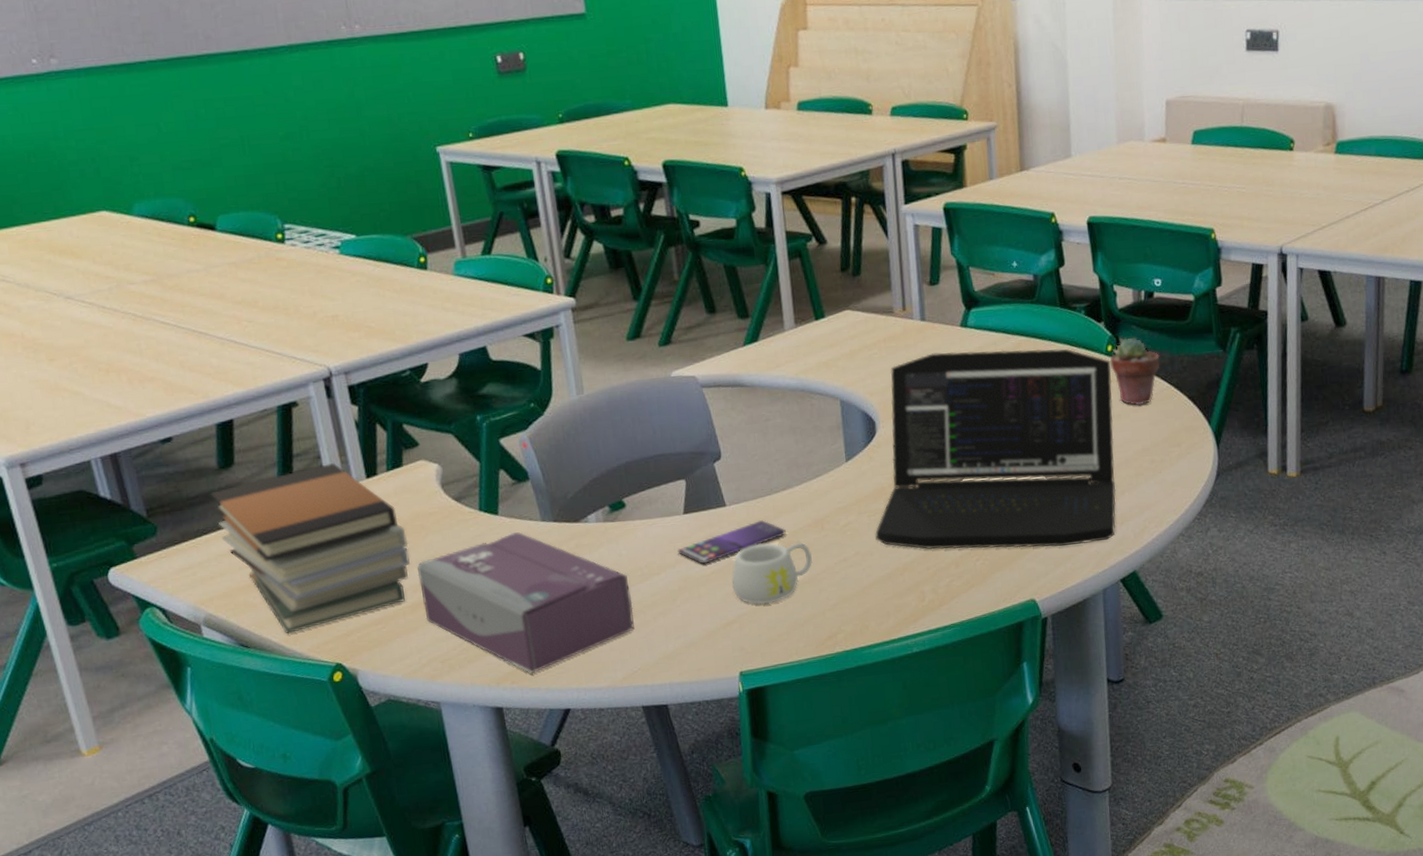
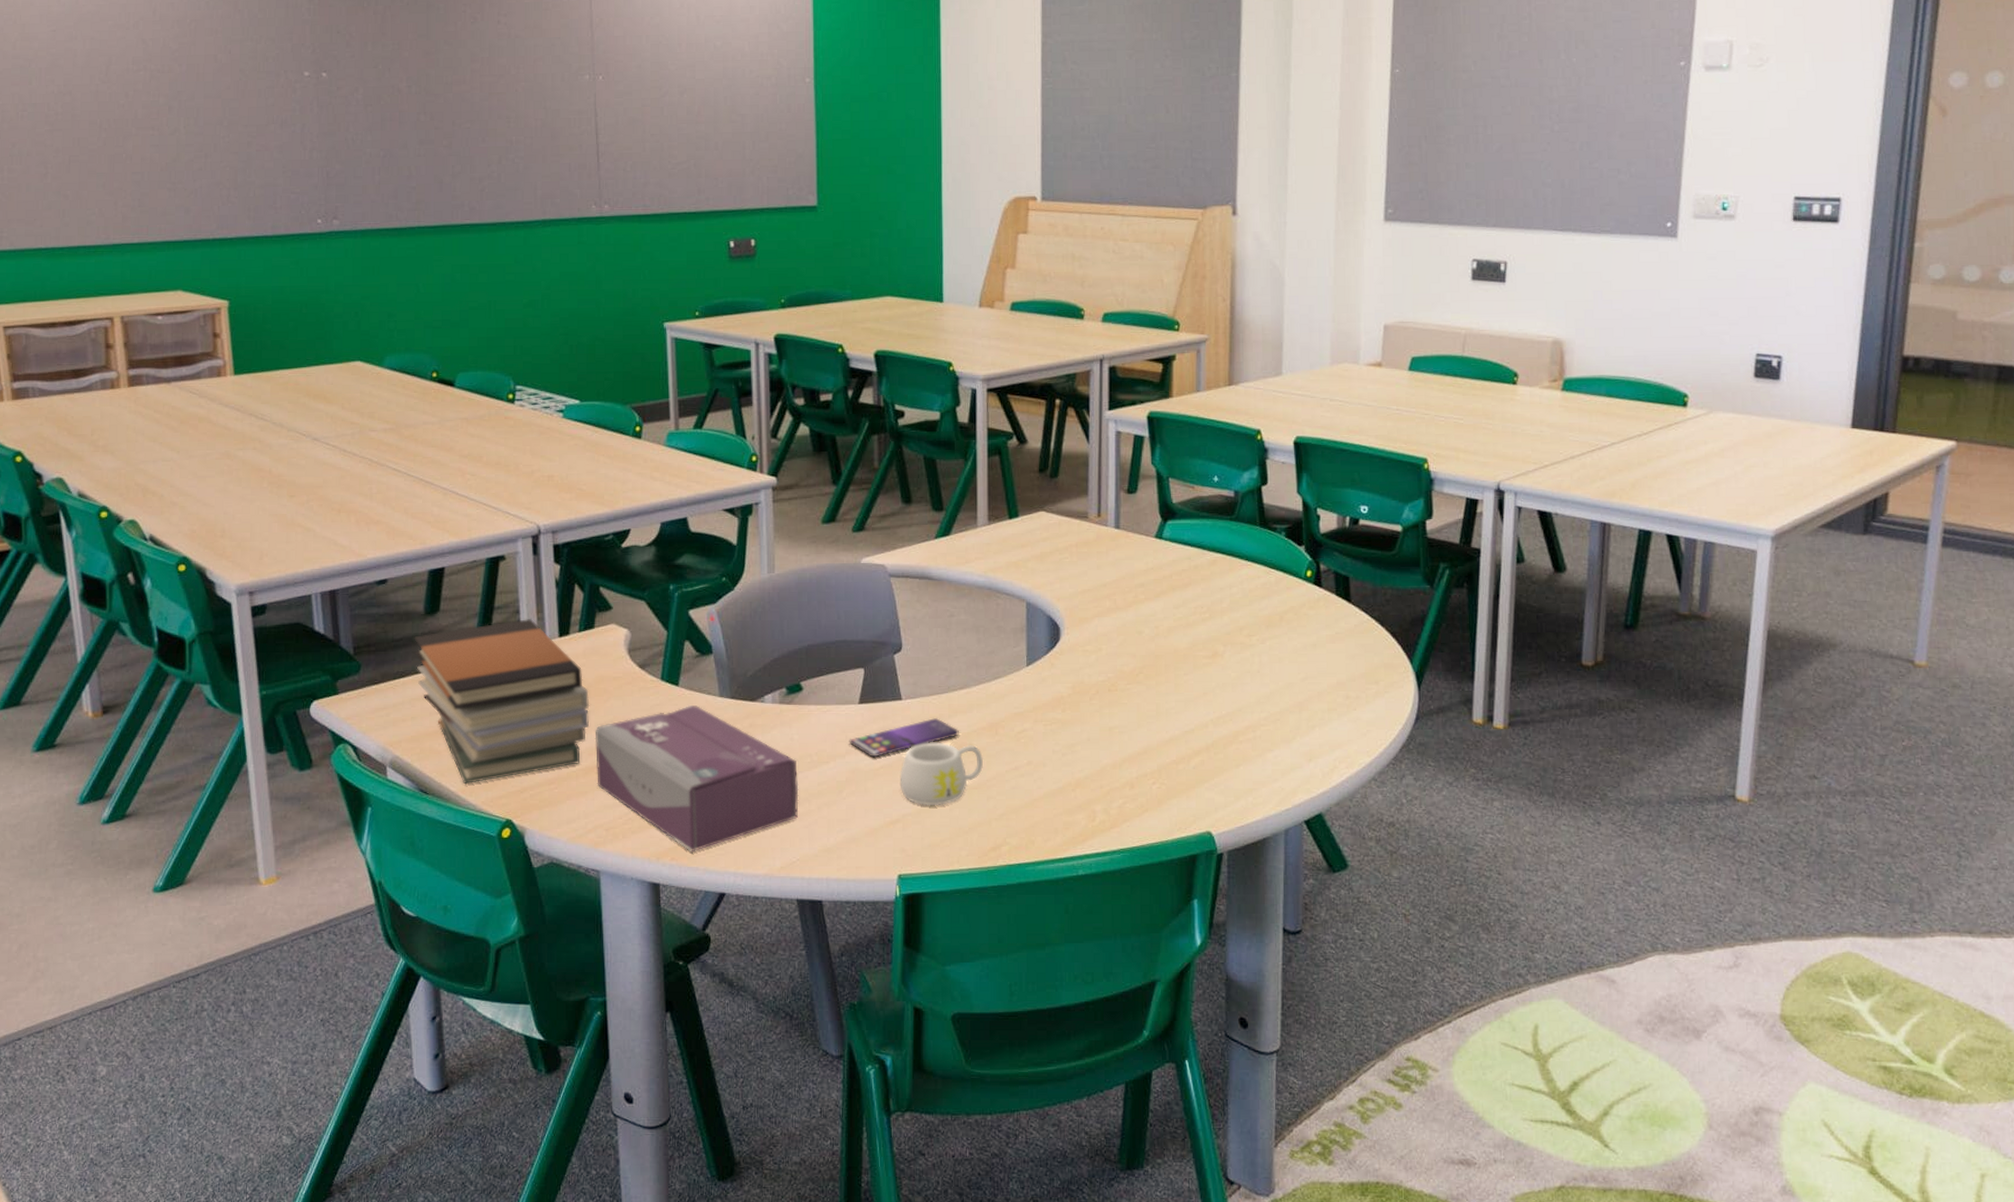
laptop: present [875,349,1116,550] -> none [1050,562,1310,779]
potted succulent: present [1110,337,1160,406] -> none [1309,564,1362,637]

